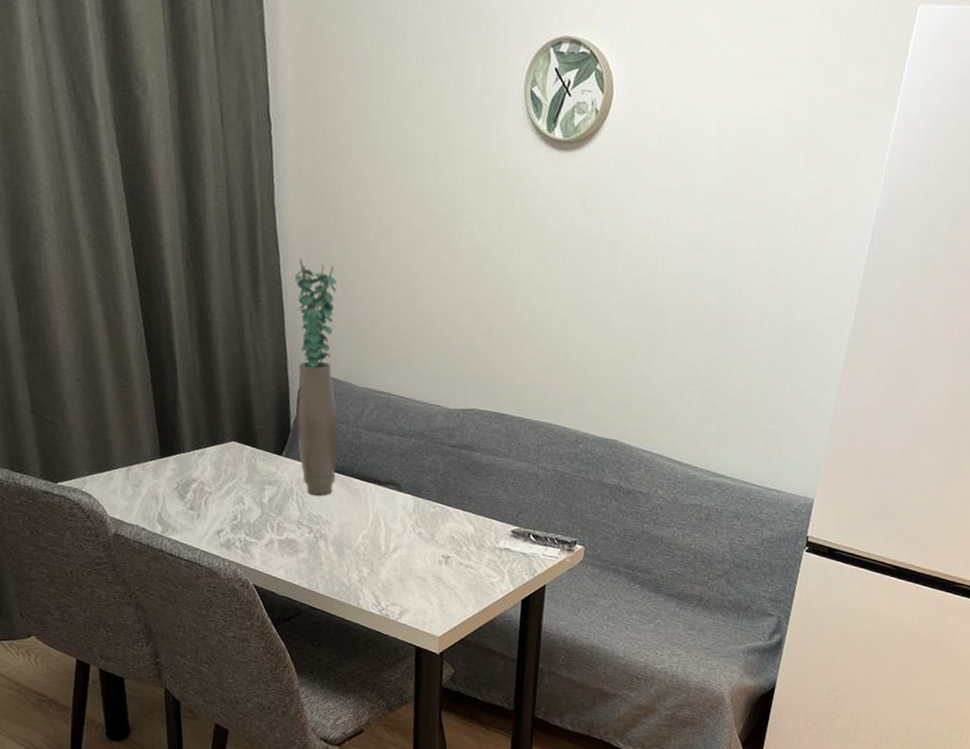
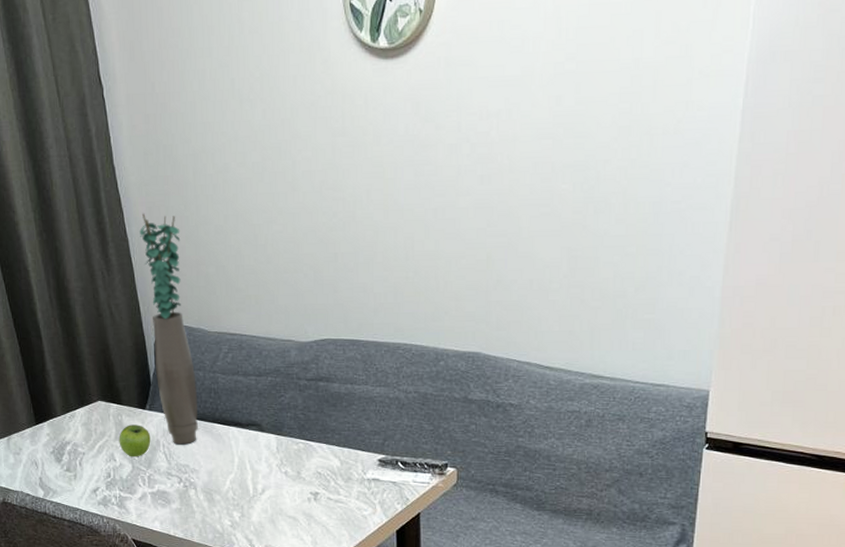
fruit: none [250,469,285,503] -> present [119,425,151,457]

